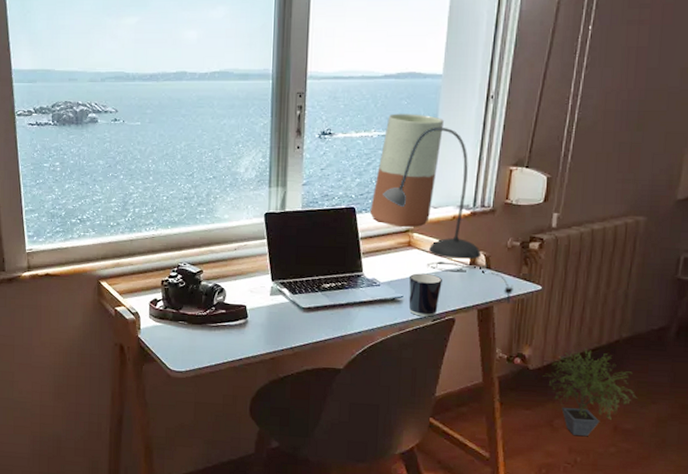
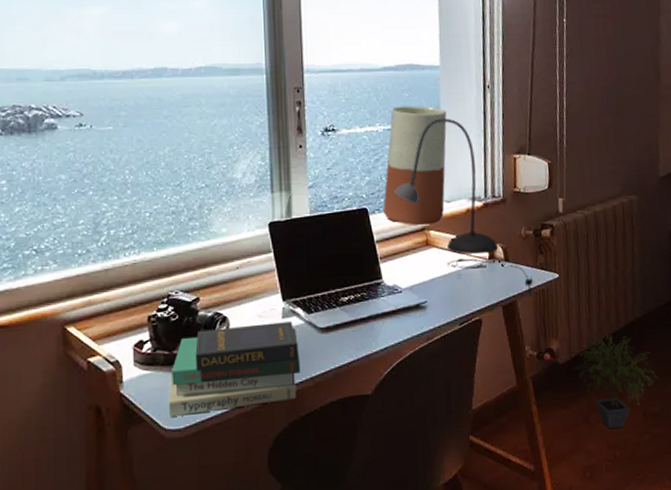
books: none [174,296,283,363] -> present [168,321,301,417]
mug: present [408,273,442,317] -> none [431,273,465,322]

